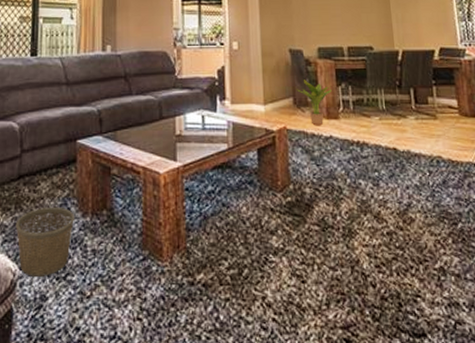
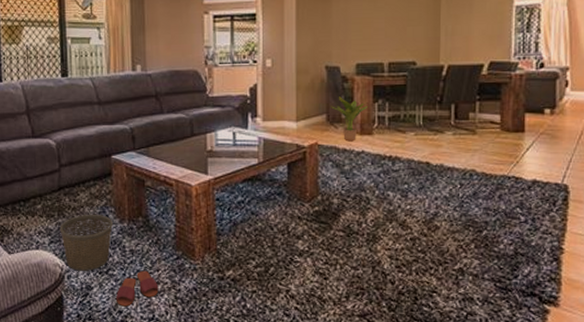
slippers: none [74,275,122,322] -> present [116,270,159,307]

